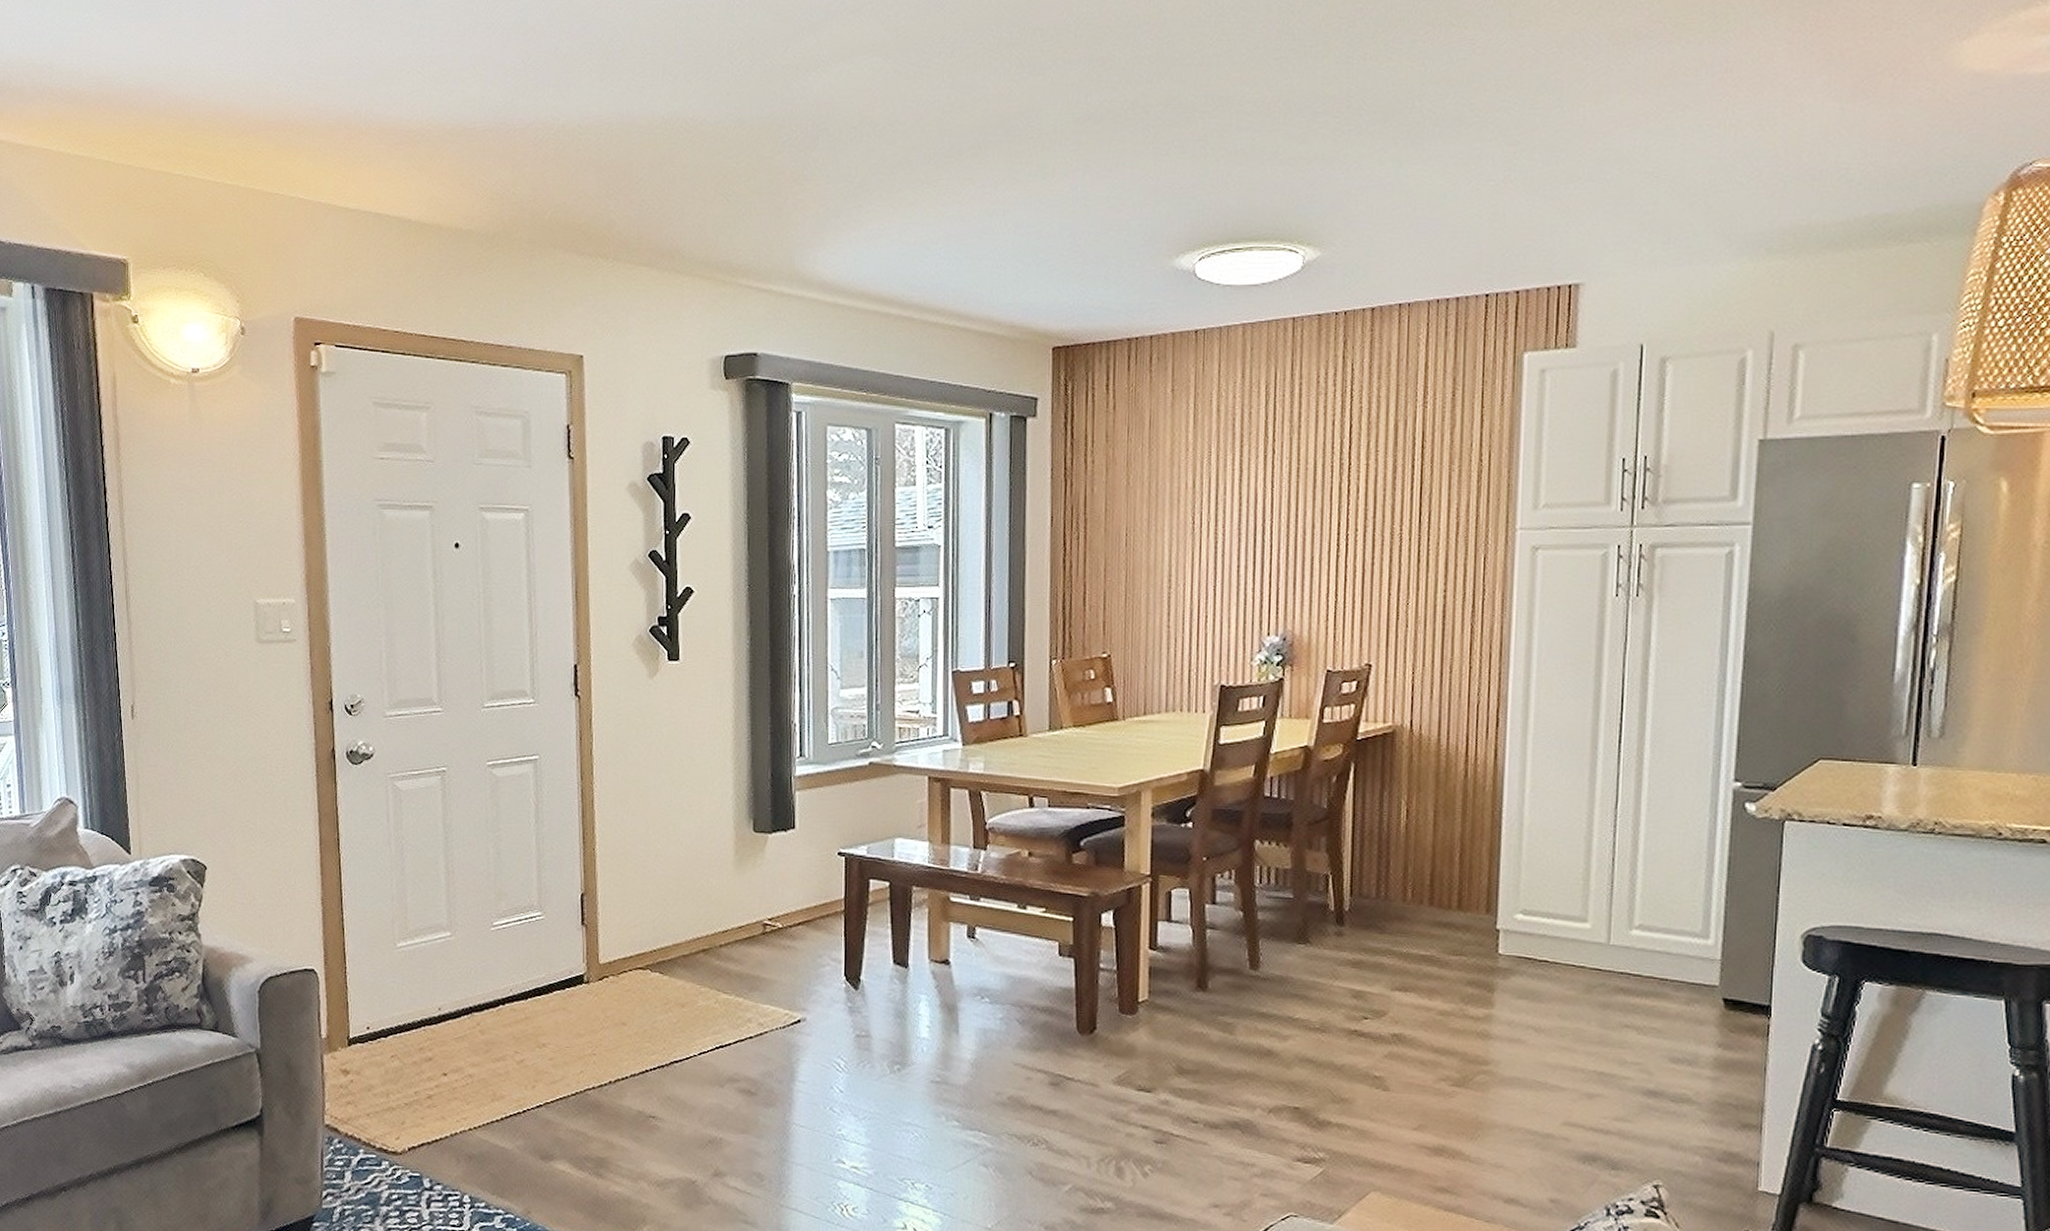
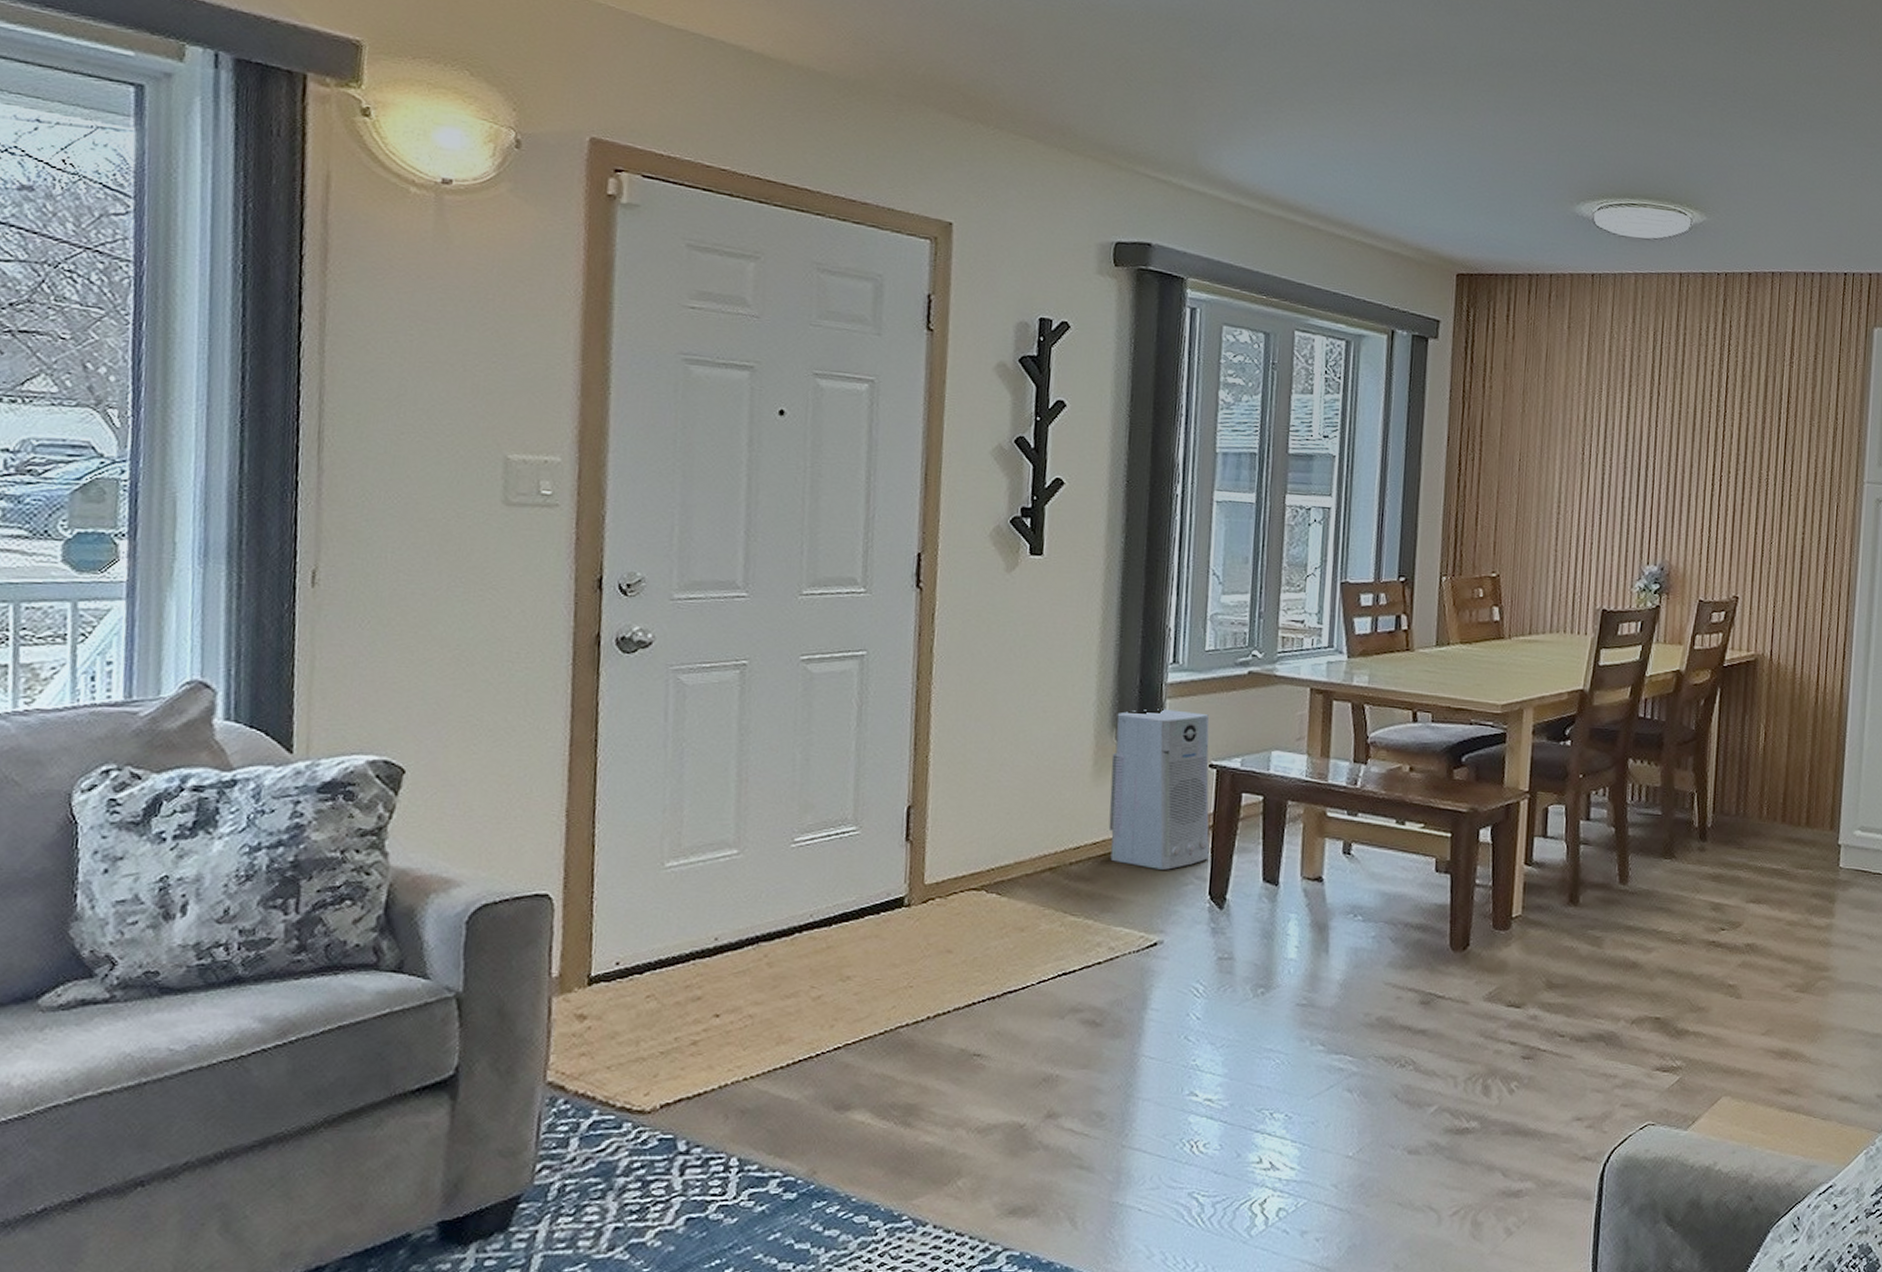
air purifier: none [750,801,843,952] -> present [1108,709,1210,870]

